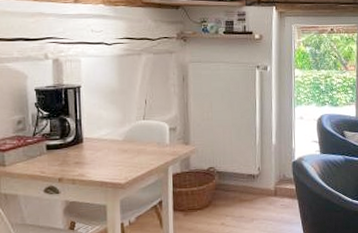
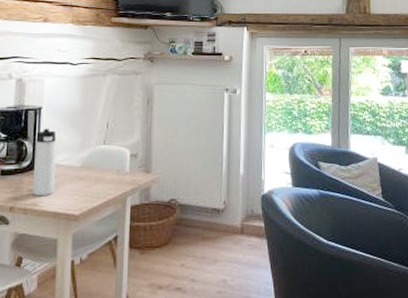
thermos bottle: none [77,105,99,168] -> present [32,128,57,197]

